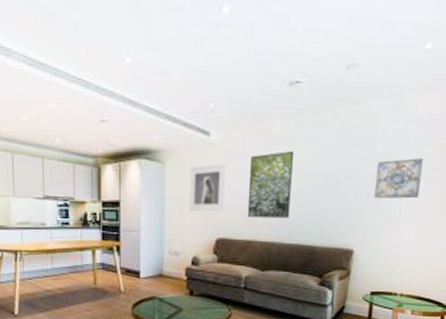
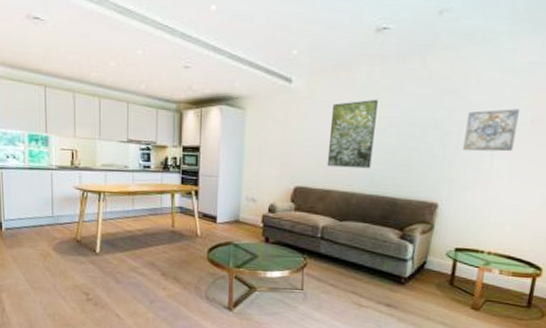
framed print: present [189,164,227,211] -> none [268,111,308,159]

